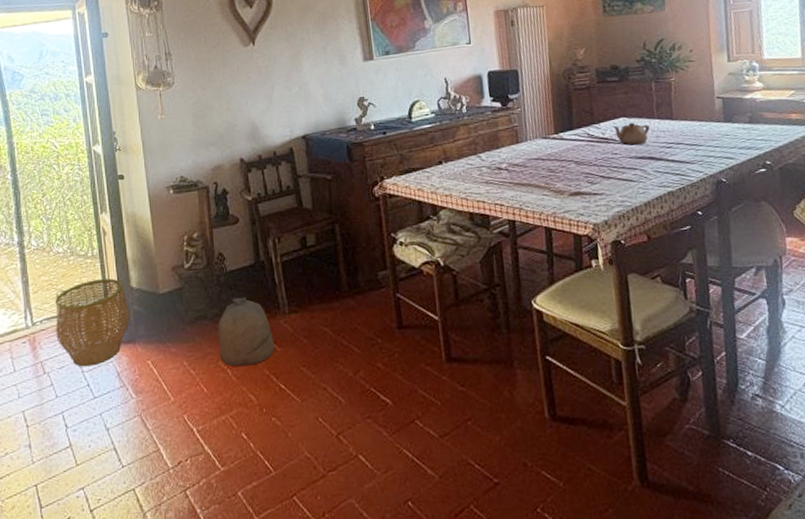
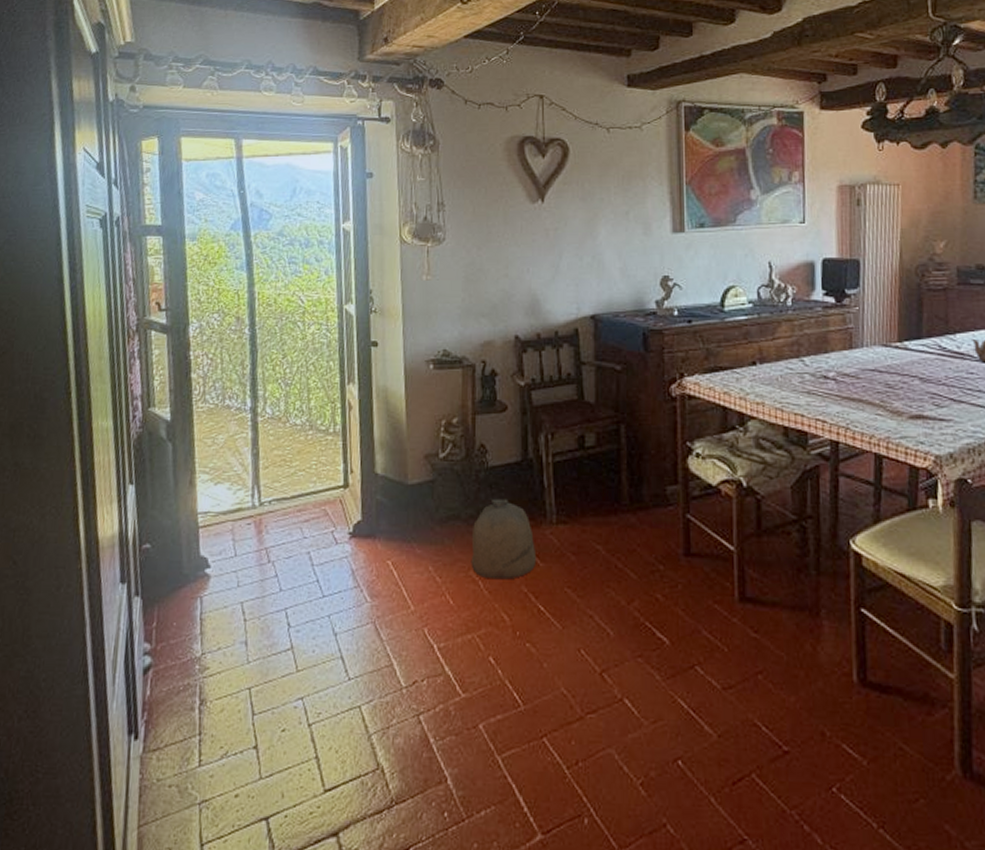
basket: present [55,278,130,367] -> none [285,460,372,560]

